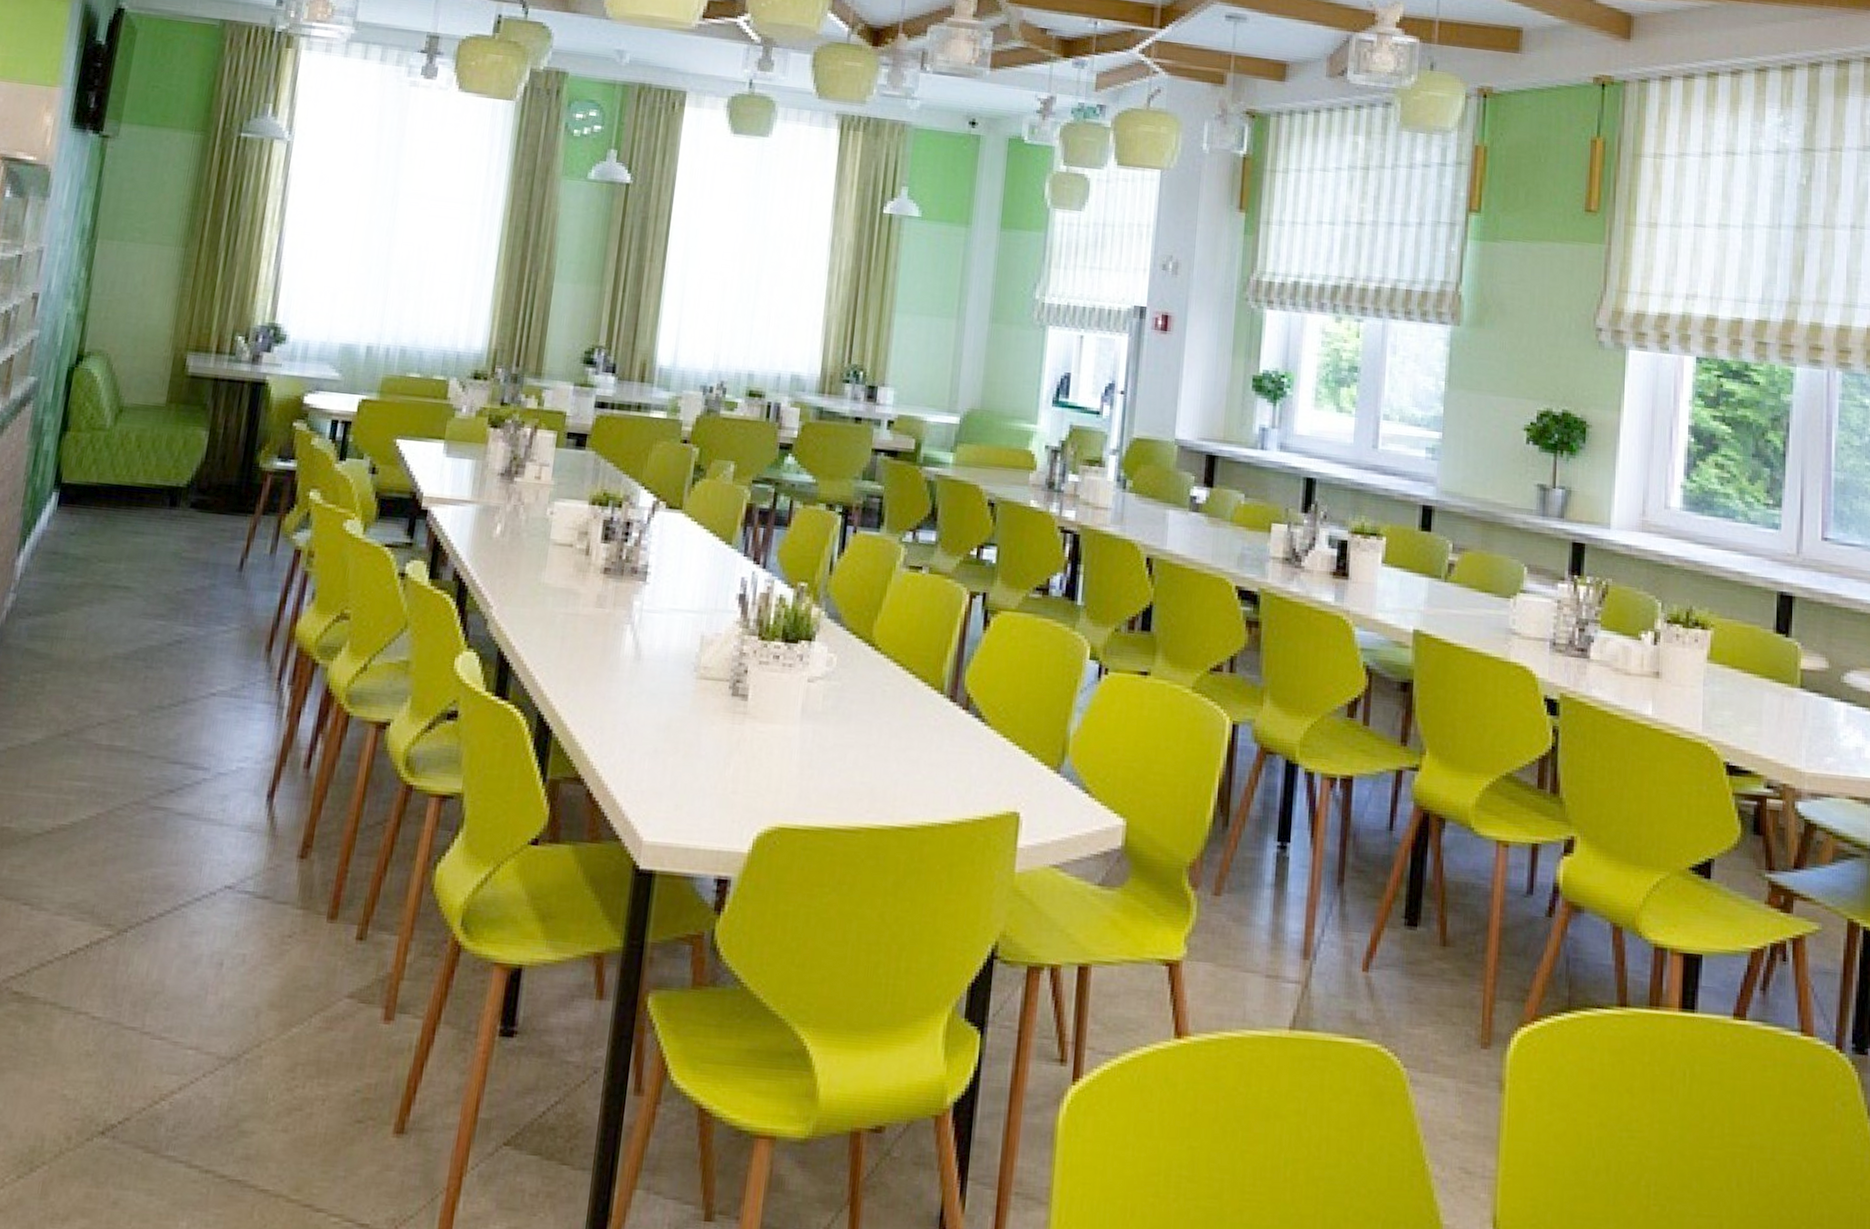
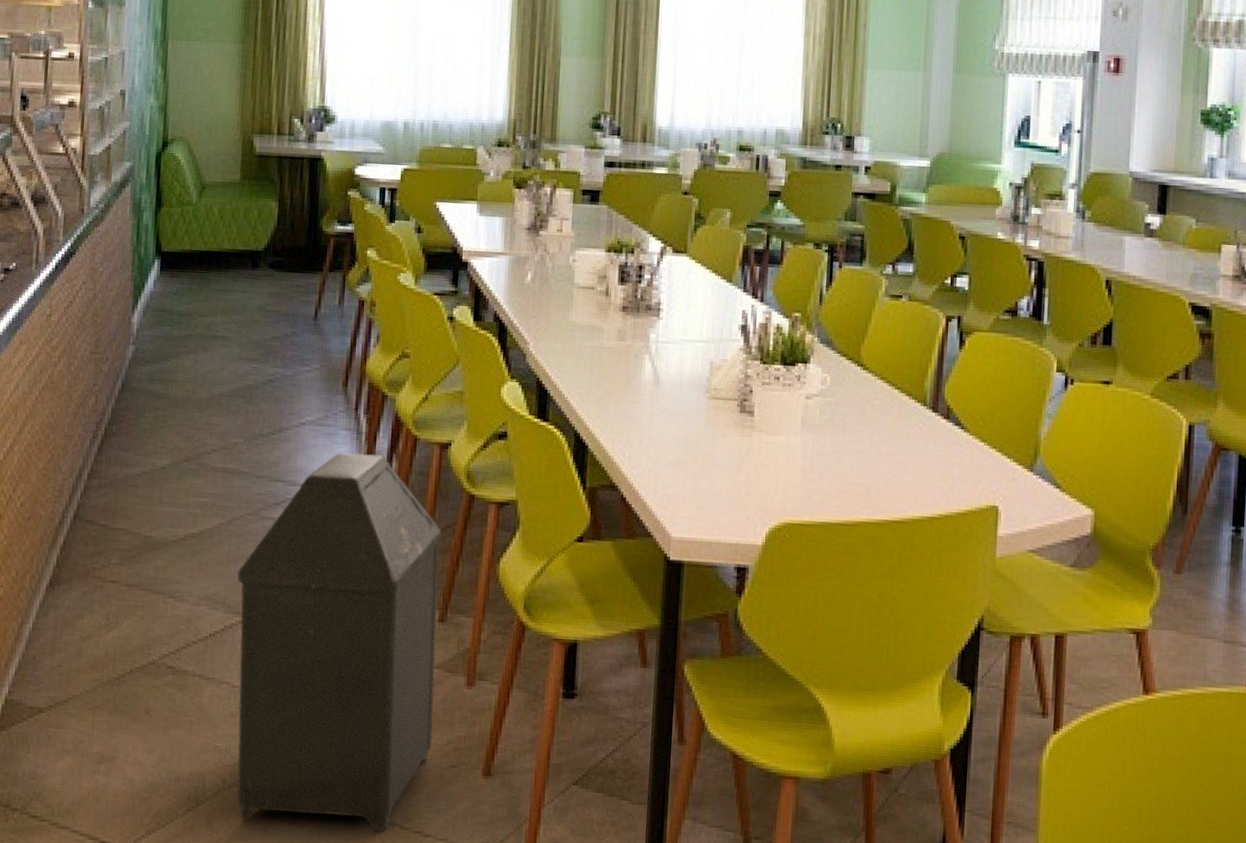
trash can: none [82,730,370,1205] -> present [237,453,442,832]

